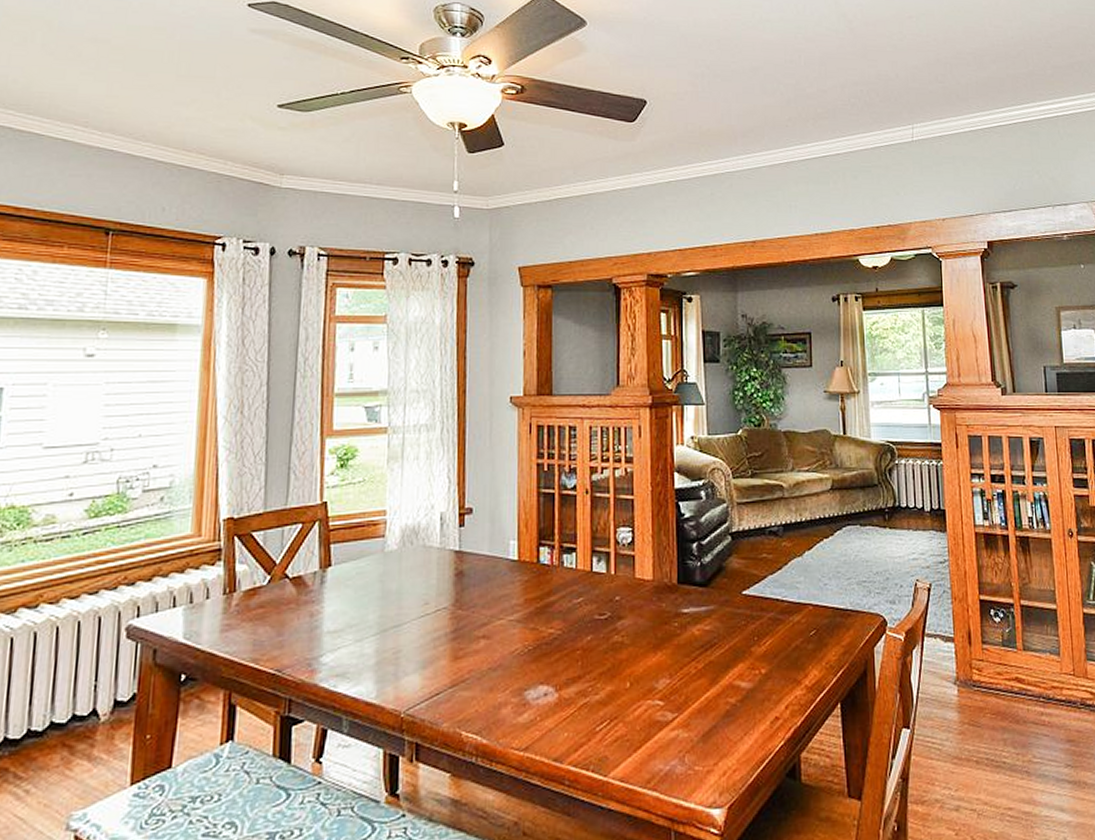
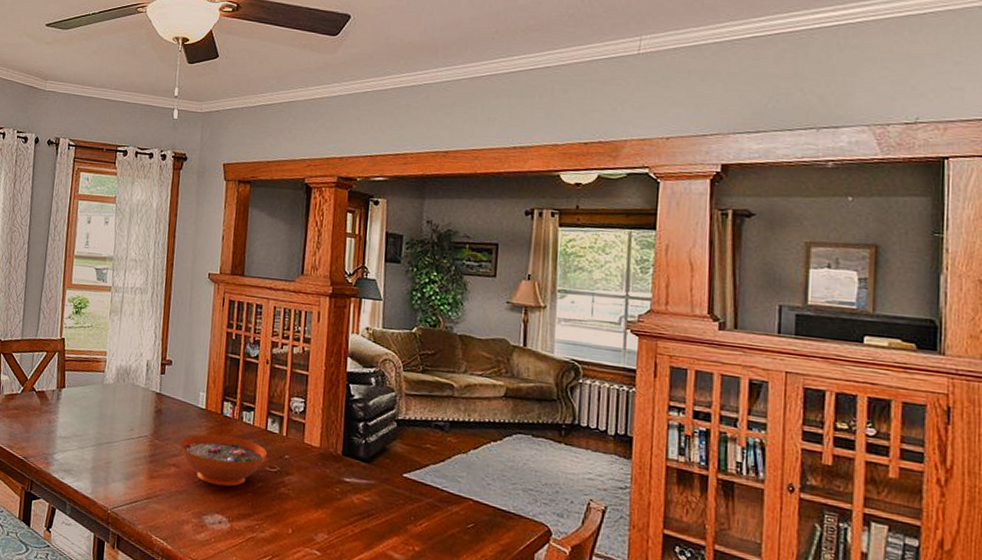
decorative bowl: none [489,586,595,650] -> present [180,434,268,487]

